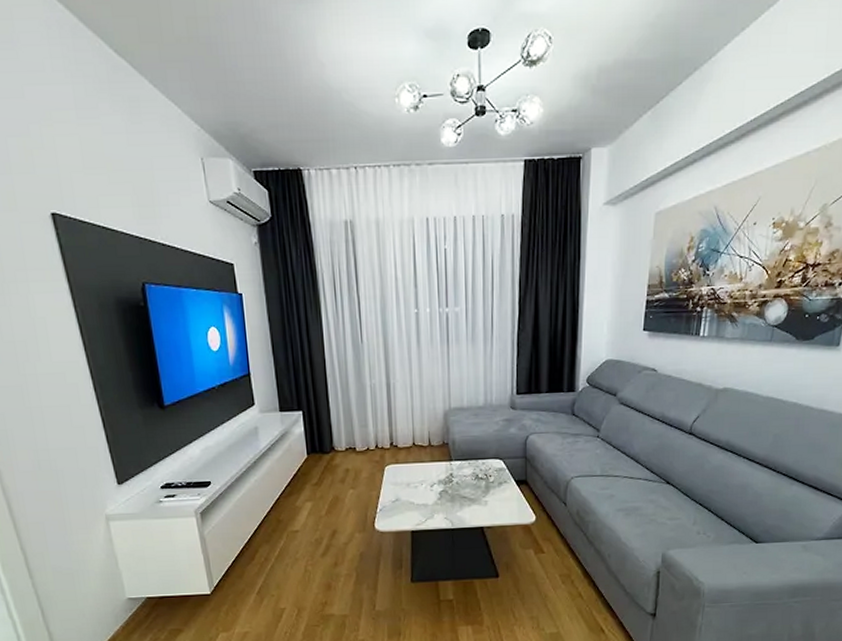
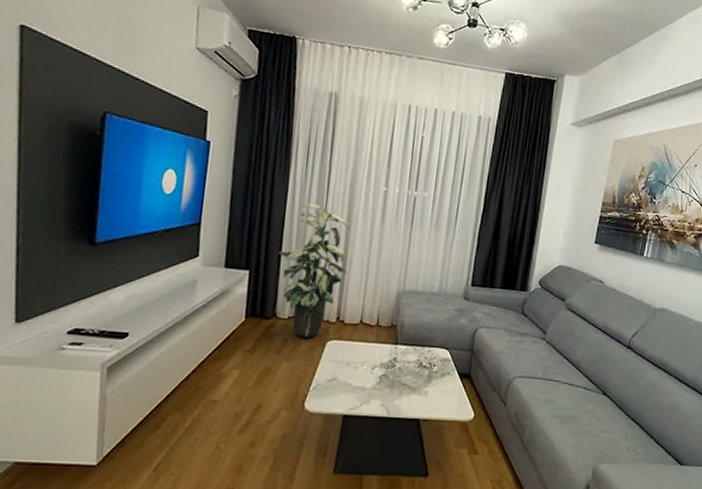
indoor plant: none [325,337,393,465] -> present [278,202,350,338]

